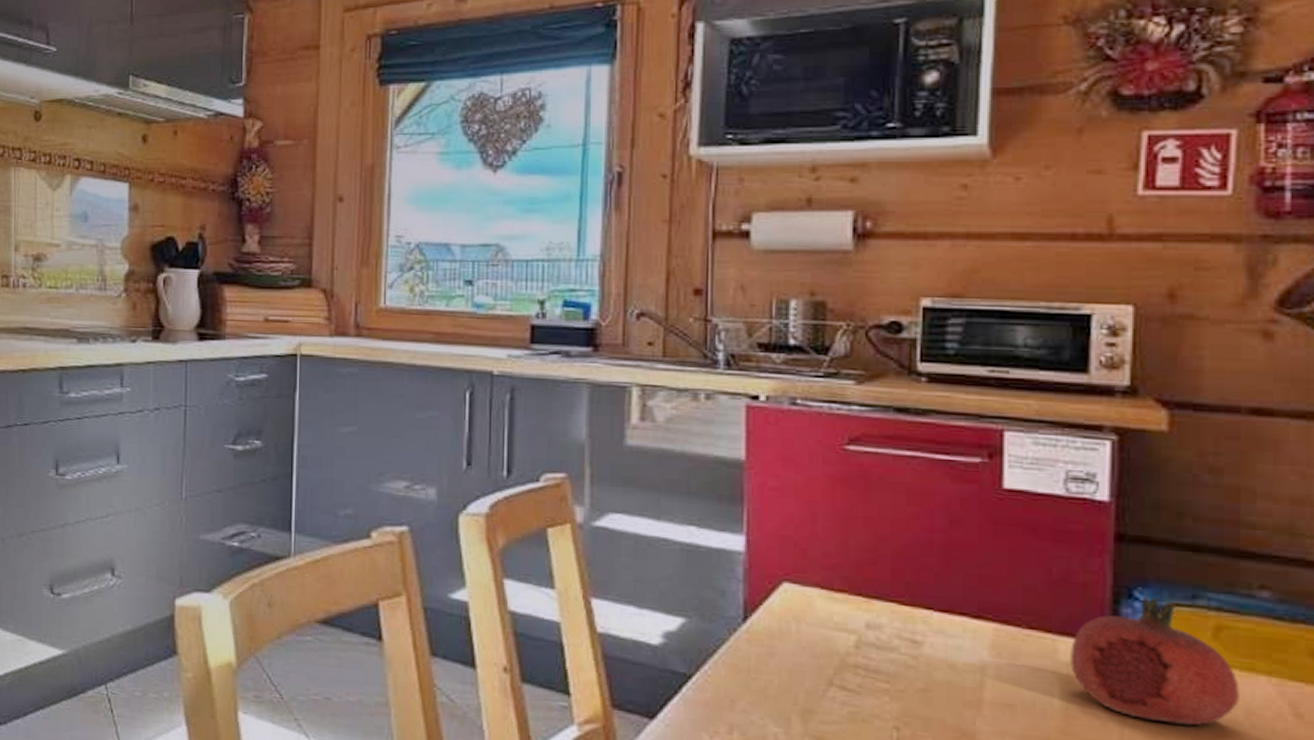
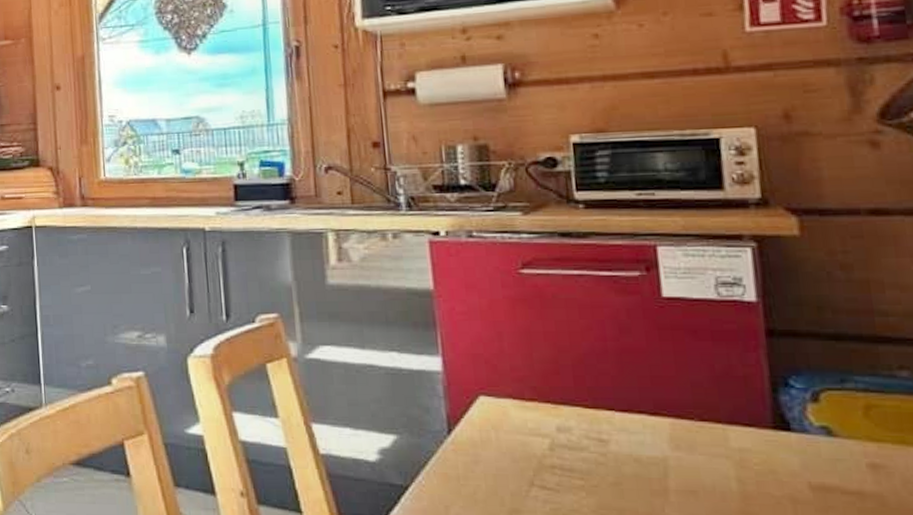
fruit: present [1070,595,1239,726] -> none [740,383,895,498]

